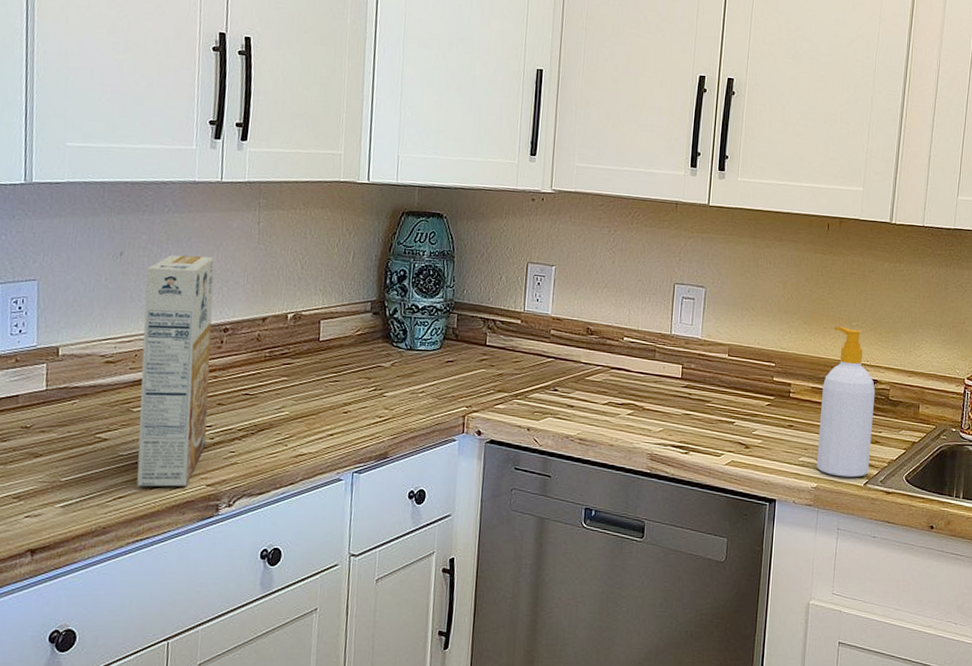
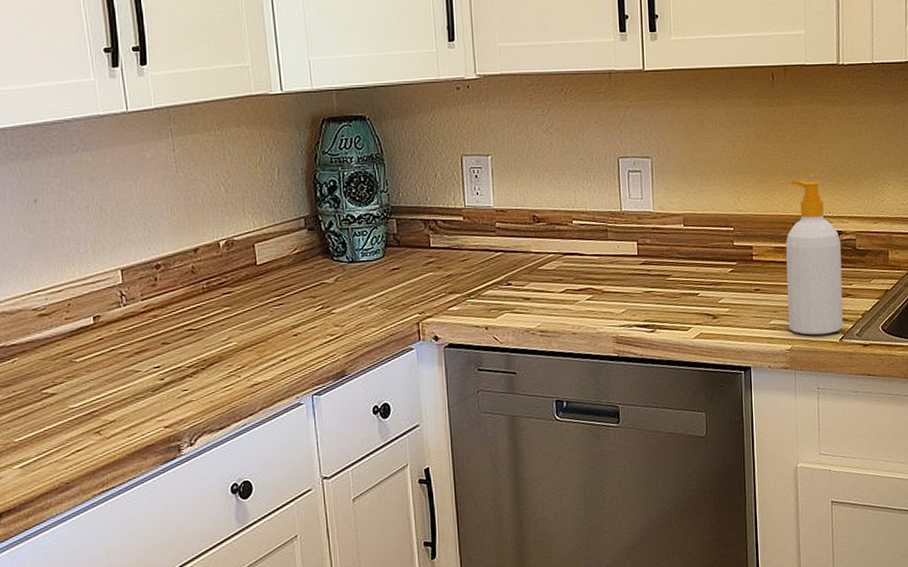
cereal box: present [136,254,215,487] -> none [64,192,157,437]

